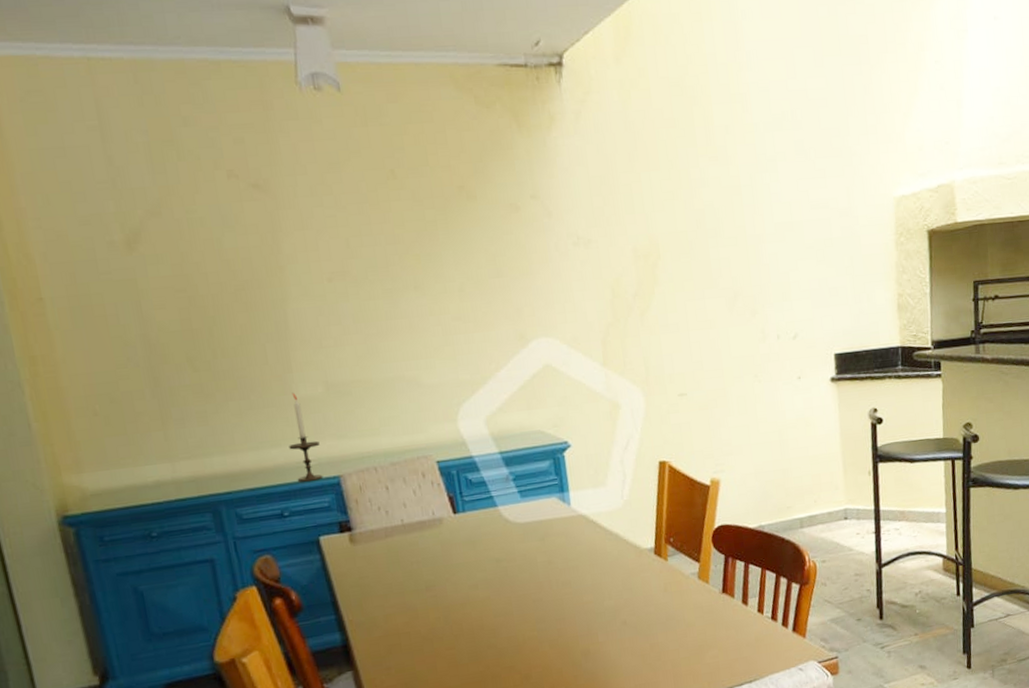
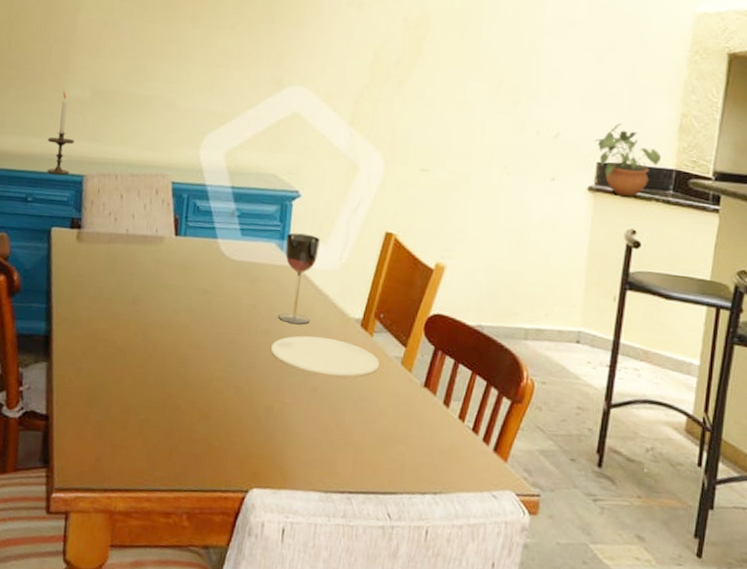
wineglass: none [566,480,606,569] -> present [278,233,320,324]
plate: none [575,572,679,610] -> present [271,335,379,378]
potted plant: none [829,313,887,380] -> present [595,123,661,197]

